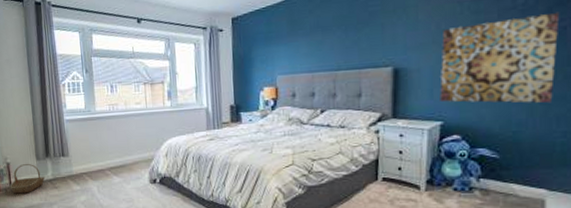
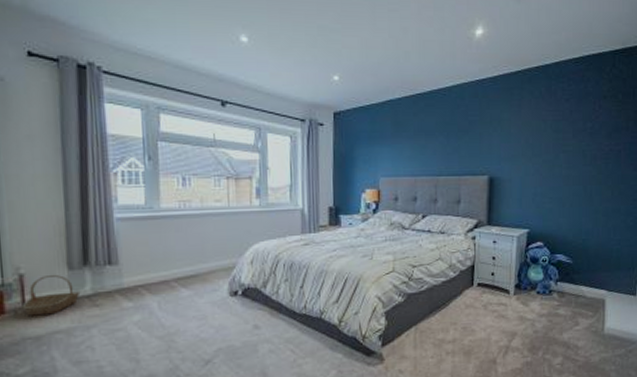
wall art: present [440,12,560,104] -> none [527,137,616,215]

